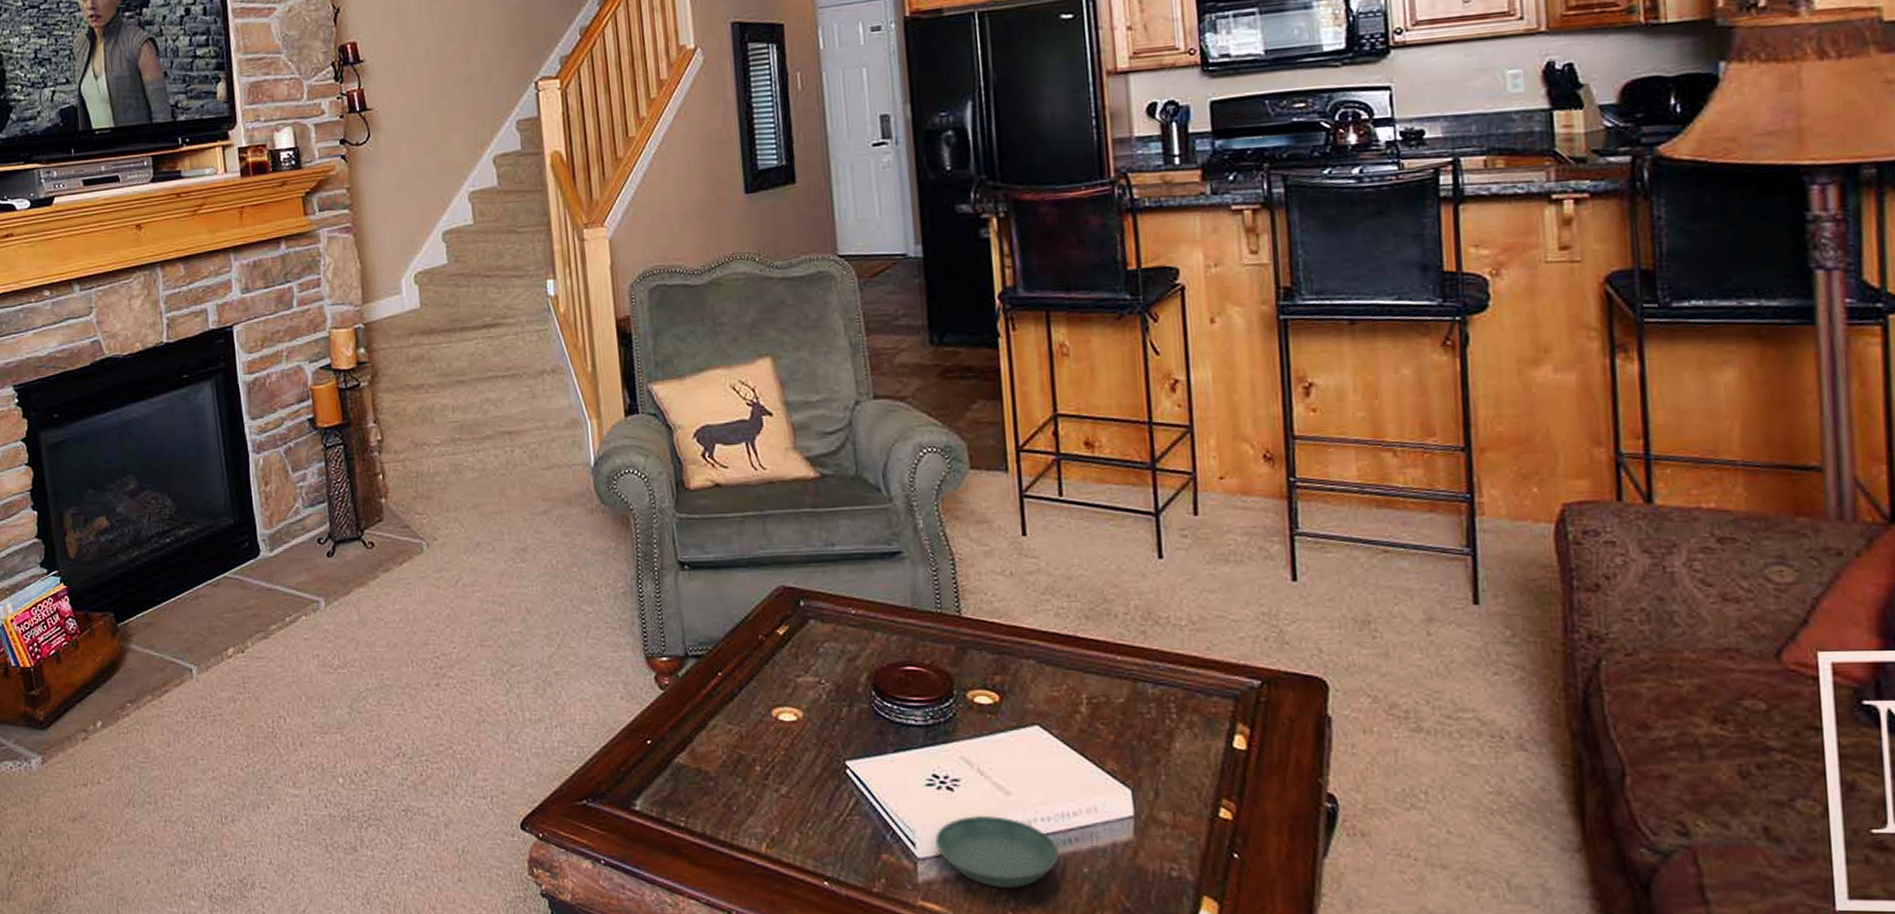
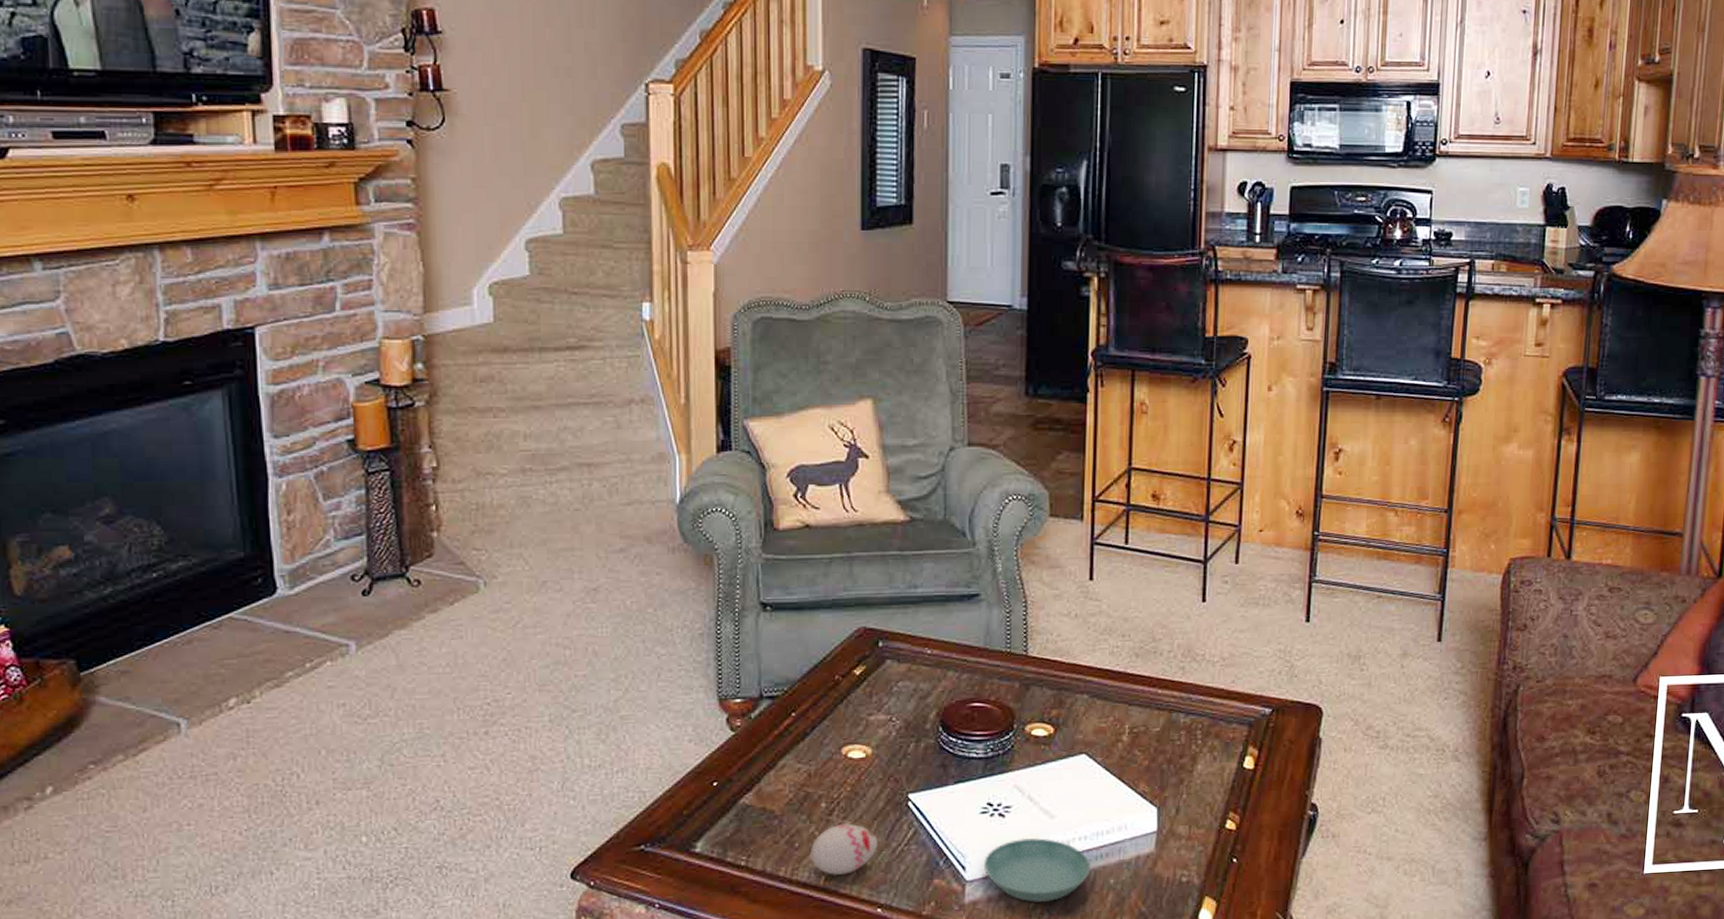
decorative egg: none [748,789,820,844] -> present [809,823,879,876]

